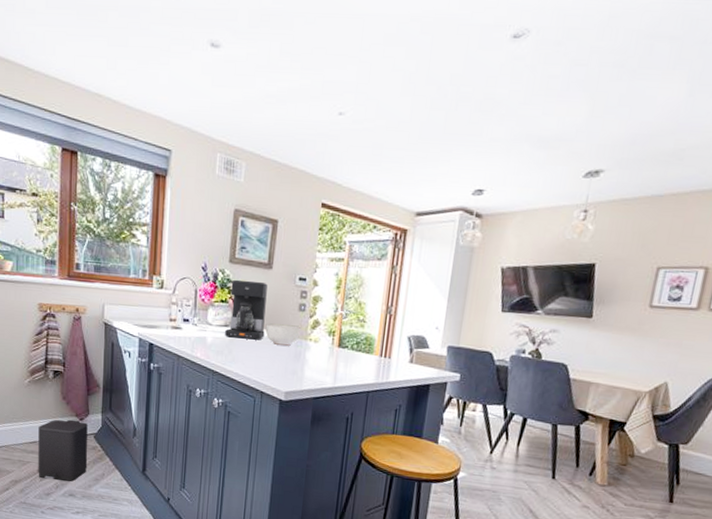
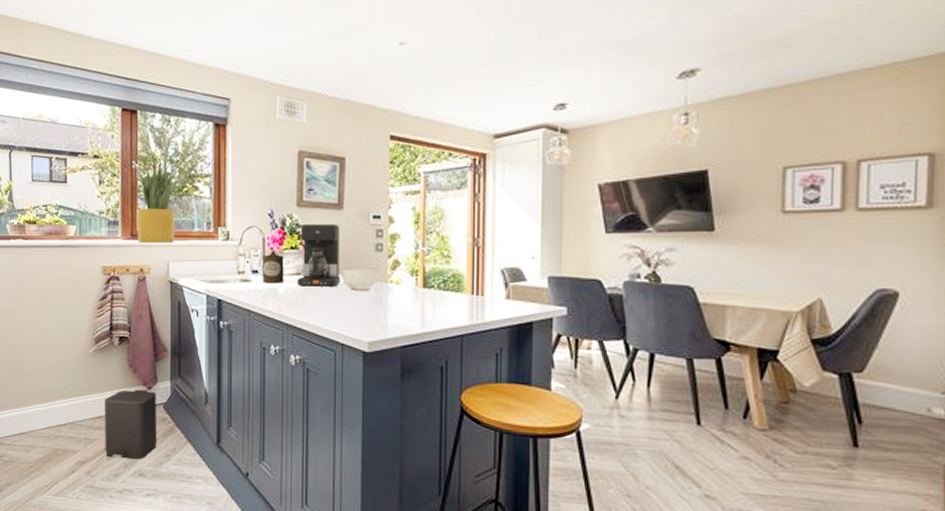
planter: none [73,204,114,288] -> present [134,160,176,244]
canister: none [193,302,214,333] -> present [263,251,284,283]

